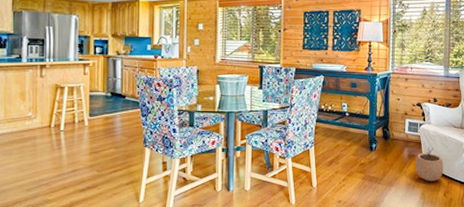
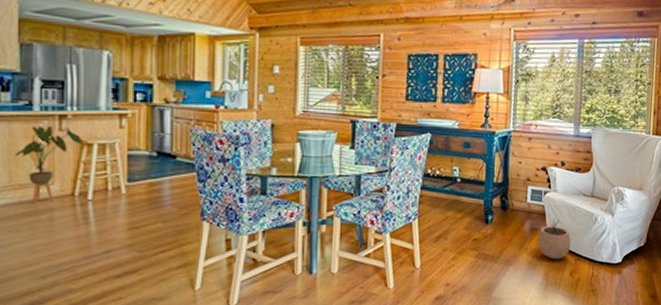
house plant: none [10,73,58,134] -> present [16,125,83,204]

